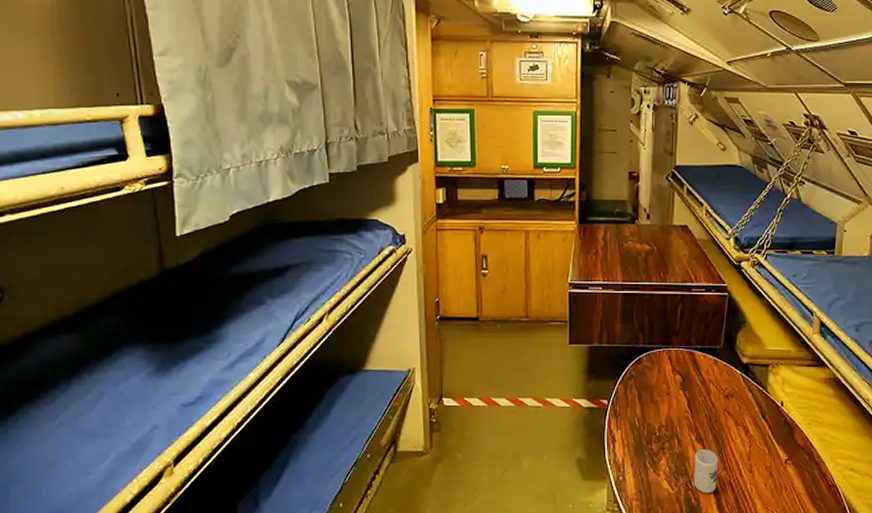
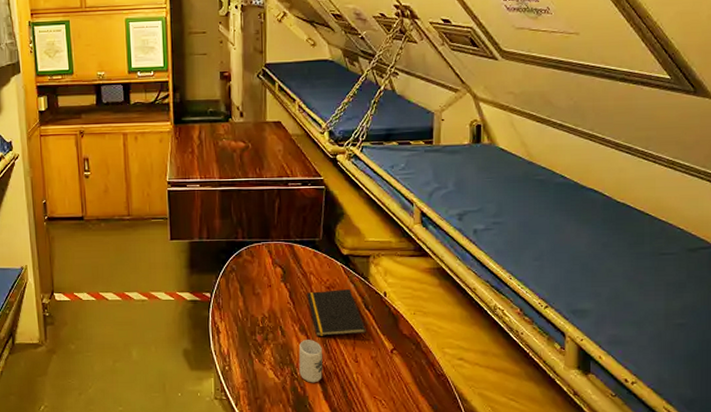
notepad: none [705,398,763,446] -> present [307,289,367,336]

